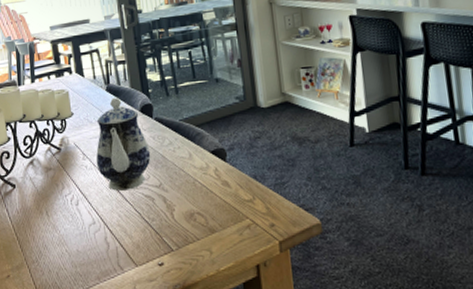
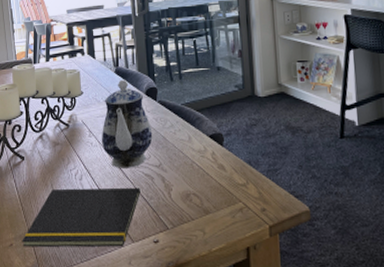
notepad: none [19,209,142,278] -> present [22,187,141,248]

